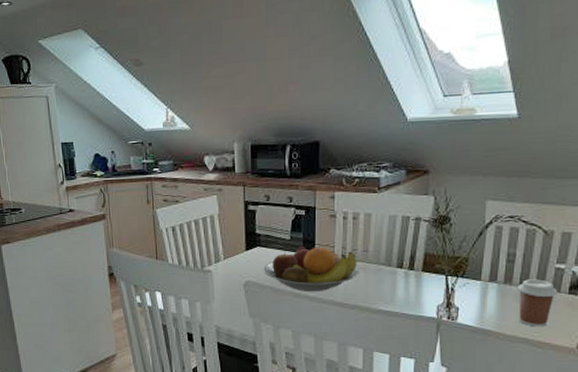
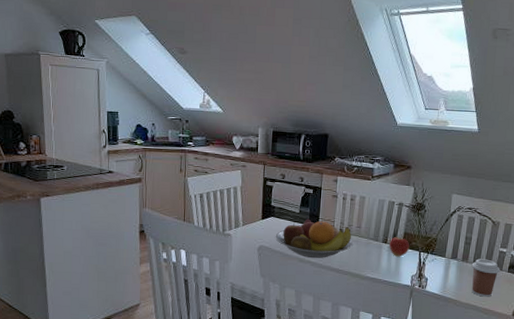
apple: none [406,256,433,283] -> present [389,234,410,257]

